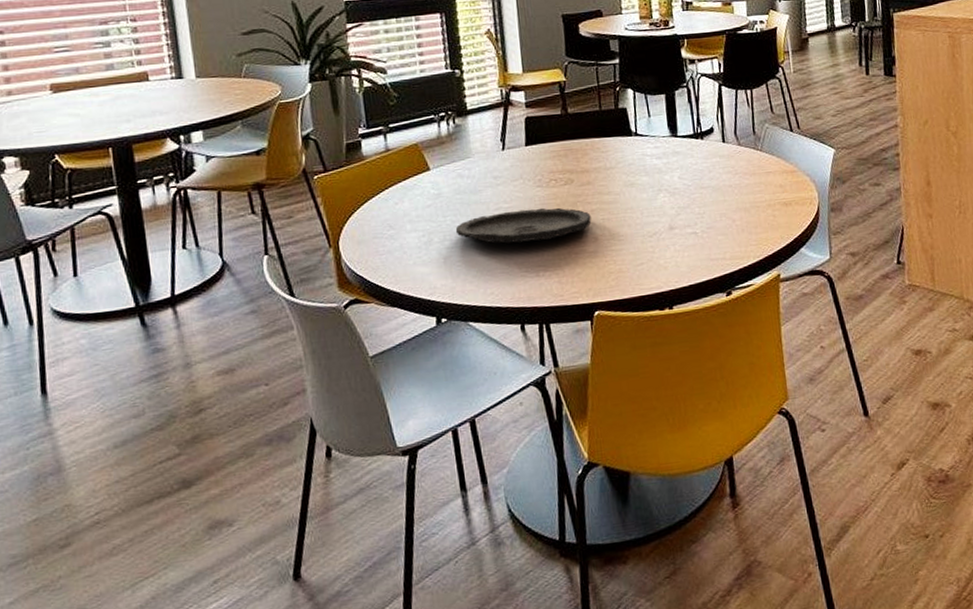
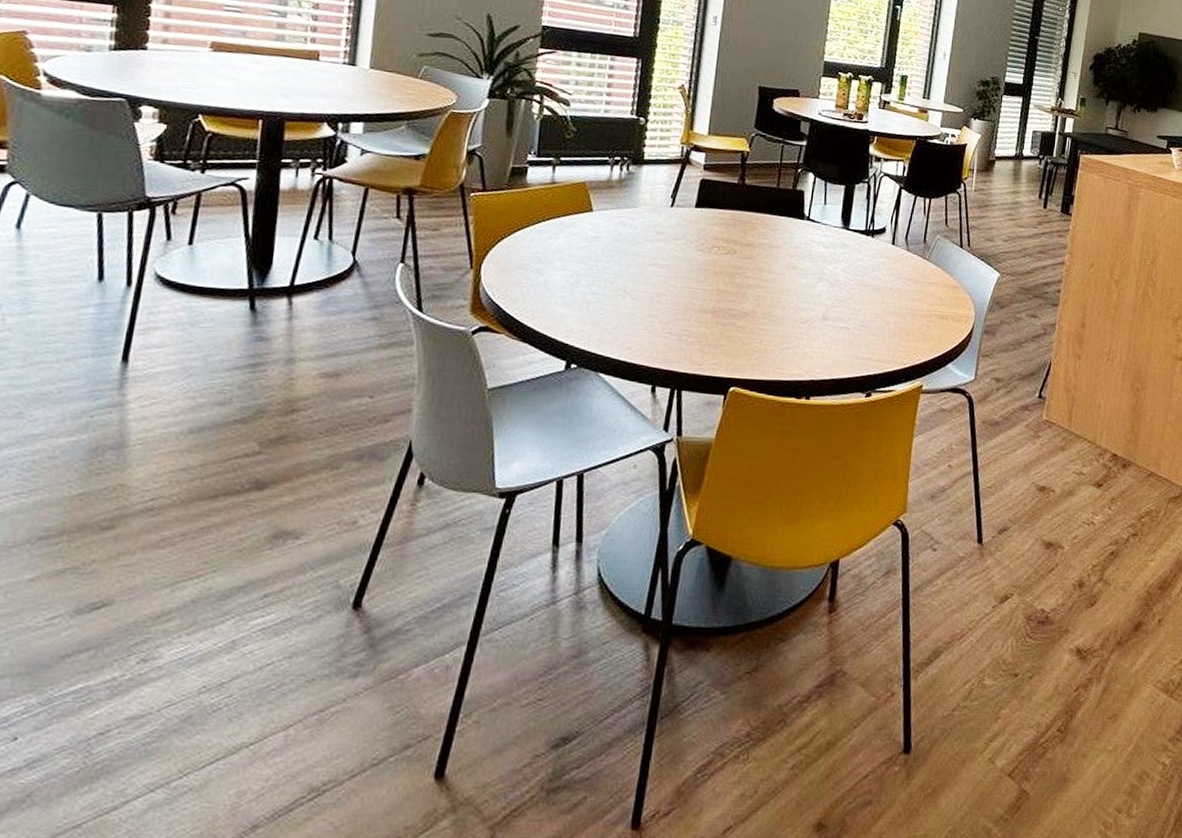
plate: present [455,207,592,244] -> none [605,268,747,306]

